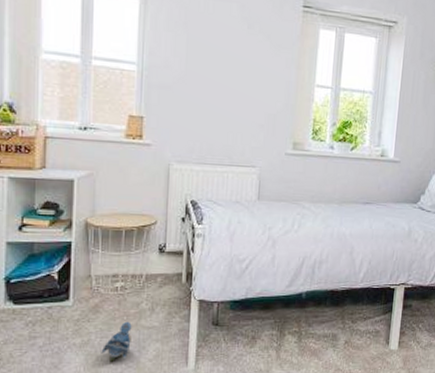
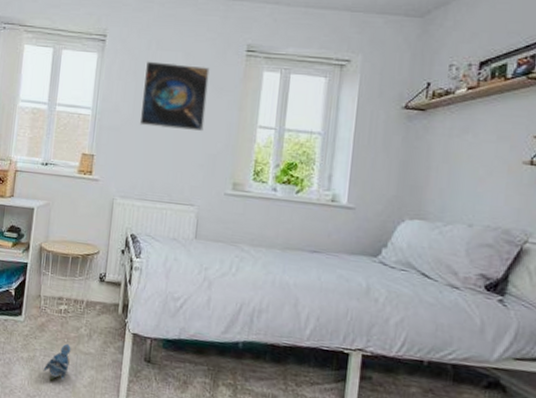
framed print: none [193,11,267,91] -> present [139,61,210,132]

